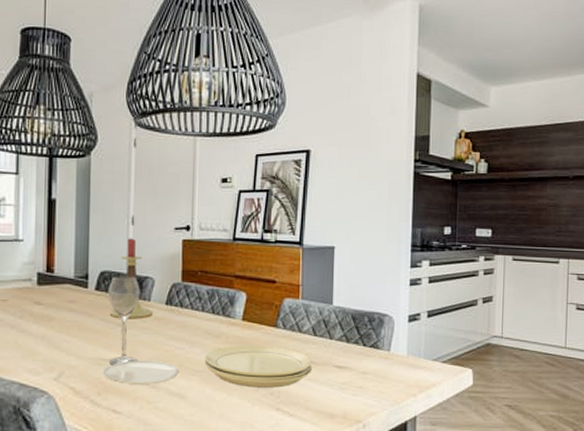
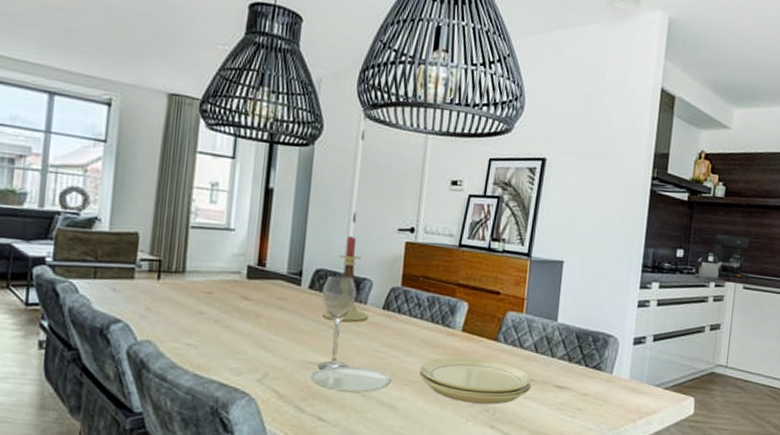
kettle: none [462,229,491,254] -> present [693,253,723,280]
coffee maker: none [480,210,518,252] -> present [712,234,749,280]

